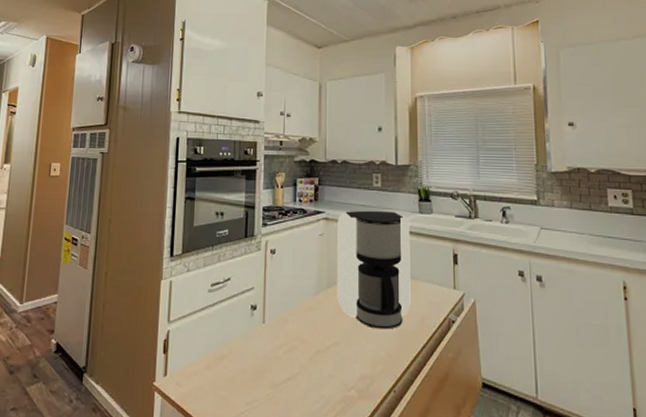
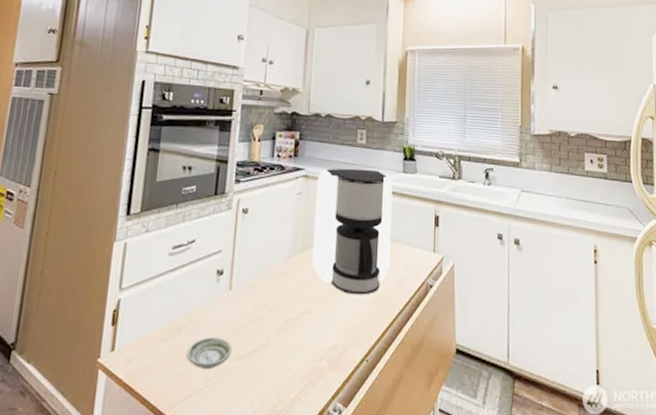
saucer: none [229,366,268,395] -> present [187,338,232,370]

